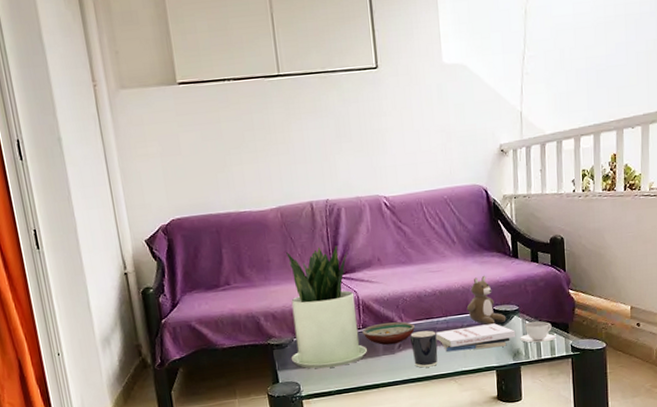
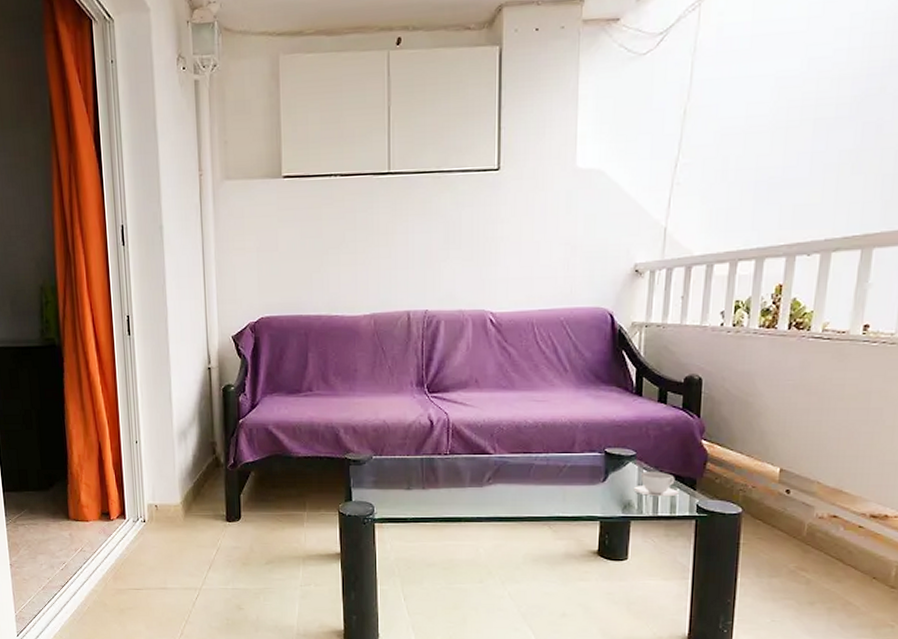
planter: present [286,245,367,369] -> none [367,361,452,492]
decorative bowl: present [362,321,416,345] -> none [449,451,510,477]
mug: present [410,330,438,368] -> none [503,466,535,507]
books: present [436,323,516,352] -> none [533,467,629,495]
teddy bear: present [466,275,506,326] -> none [572,411,619,469]

